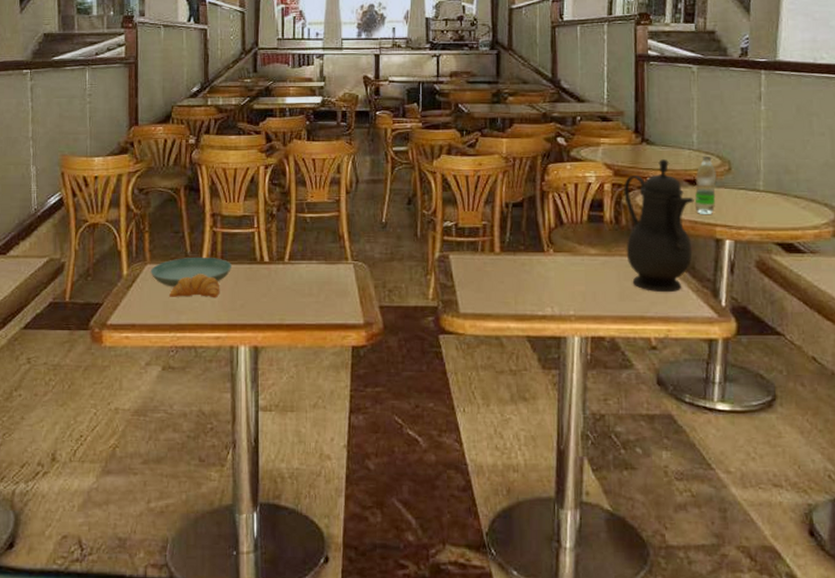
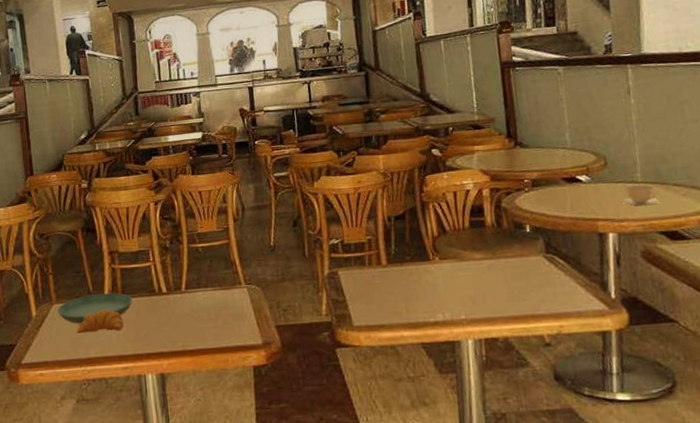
coffeepot: present [624,159,694,293] -> none [502,160,577,290]
bottle: present [694,156,717,214] -> none [572,153,595,211]
teacup: none [741,194,778,215] -> present [621,185,659,206]

